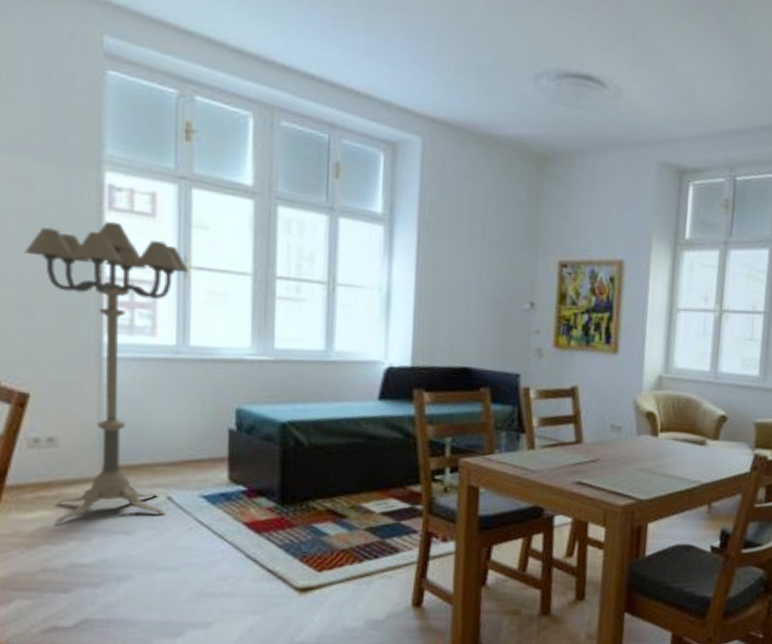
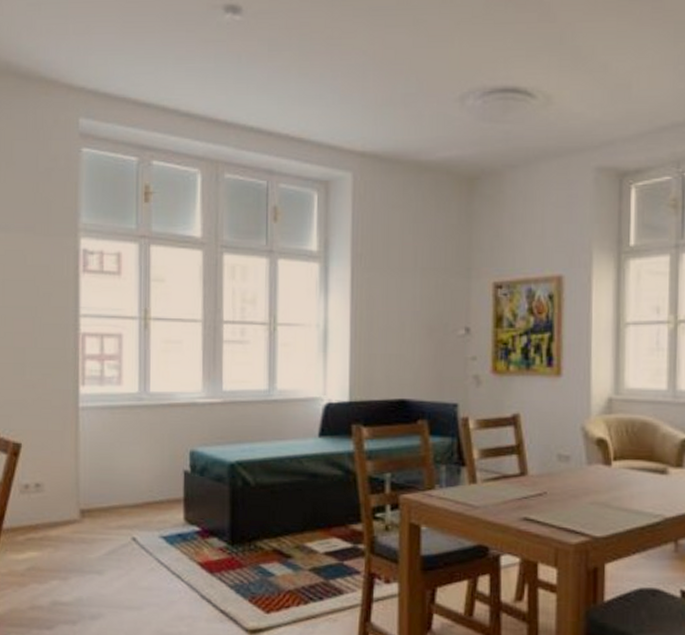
floor lamp: present [25,221,189,524] -> none [18,282,149,564]

